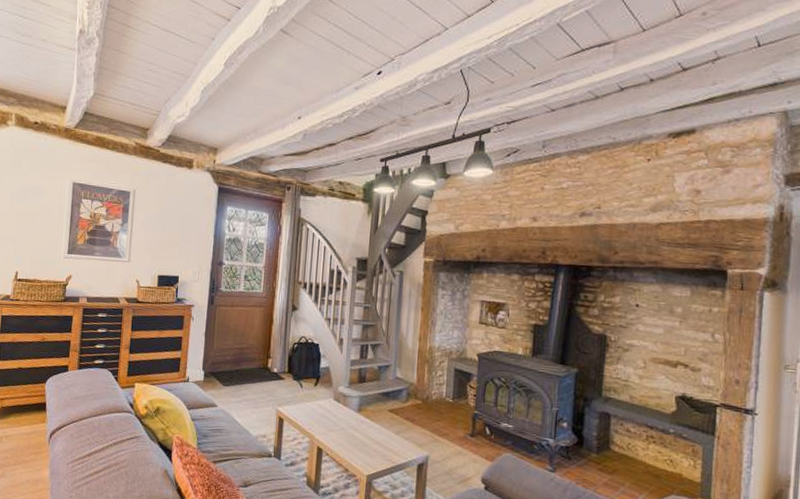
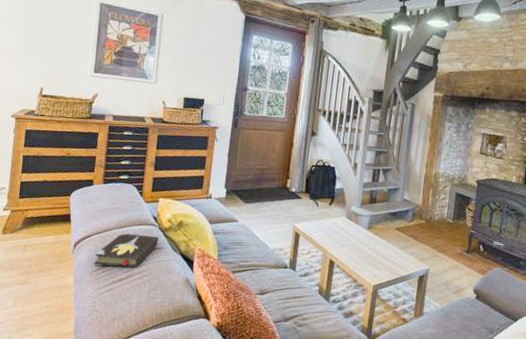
hardback book: none [69,421,136,459] -> present [93,232,159,268]

